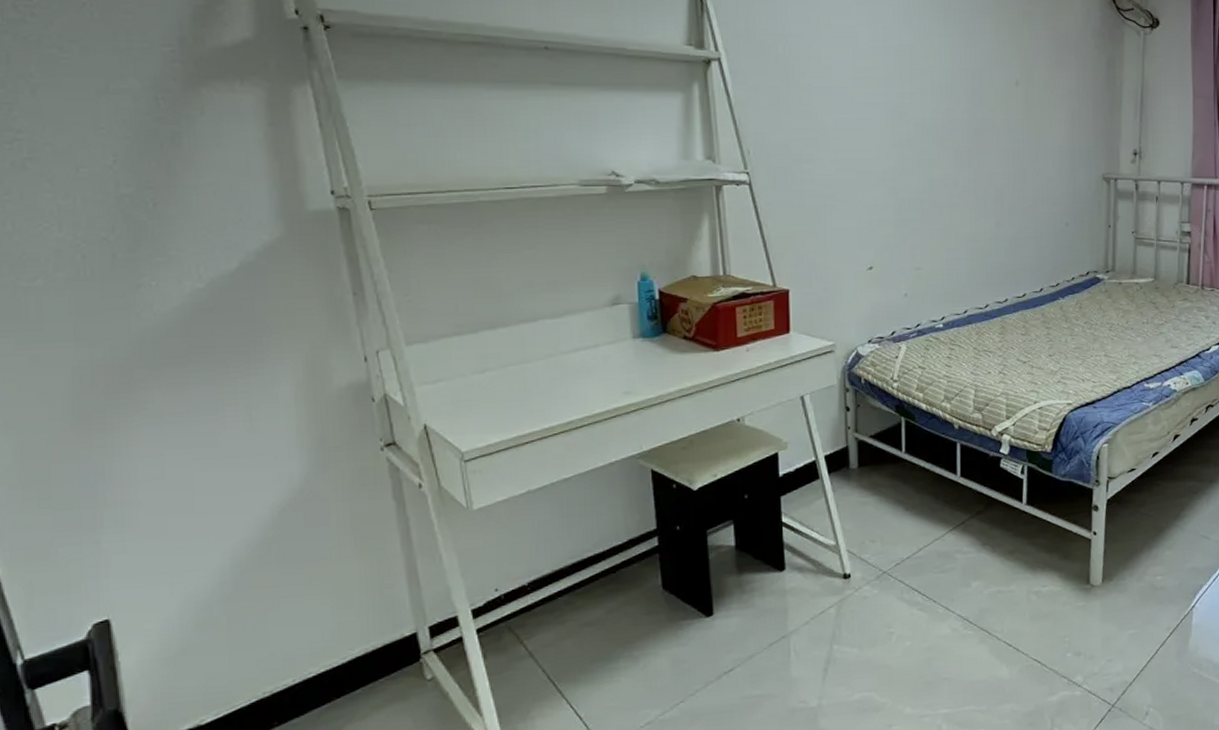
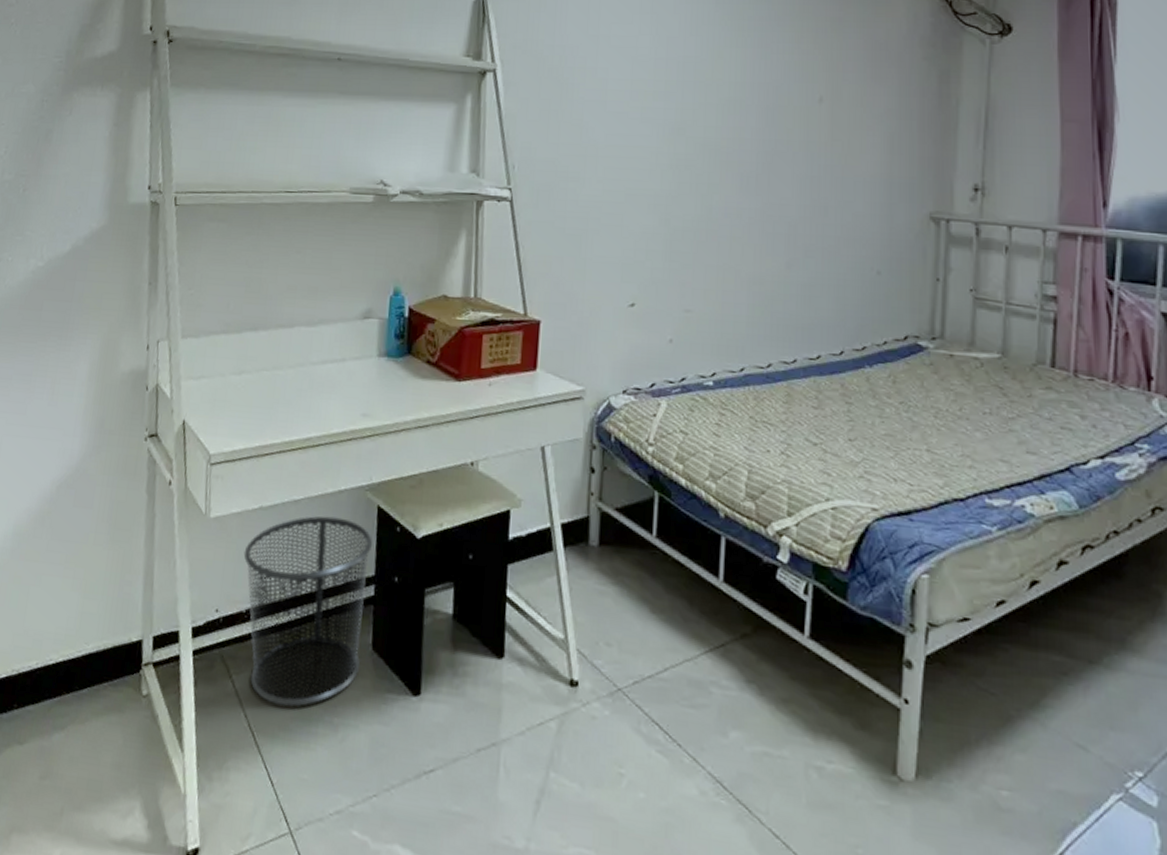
waste bin: none [517,486,652,655] -> present [243,516,373,707]

